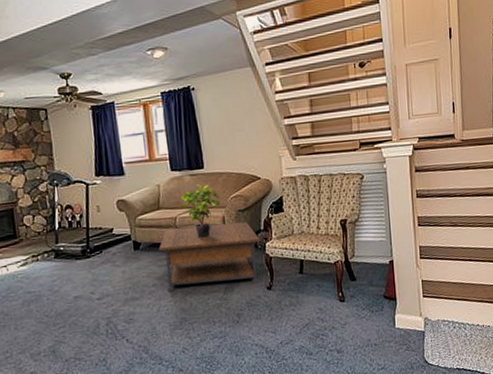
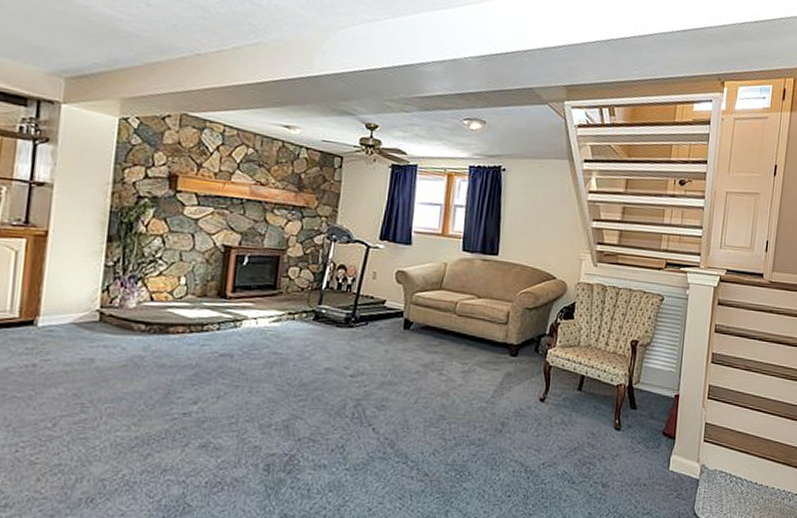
coffee table: present [158,222,261,292] -> none [430,312,544,392]
potted plant: present [179,184,221,238] -> none [463,271,509,331]

